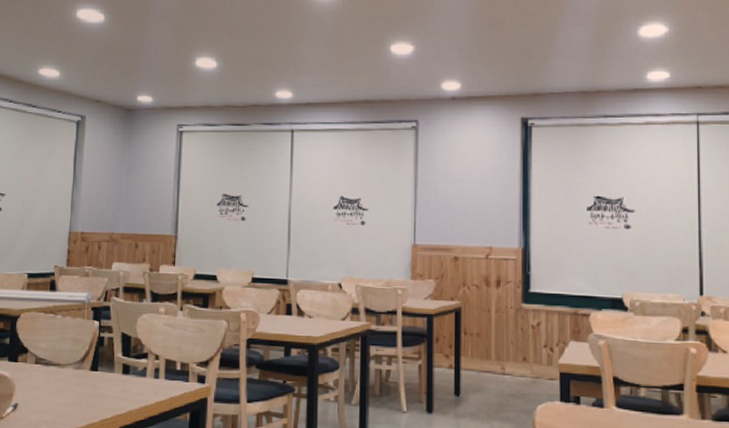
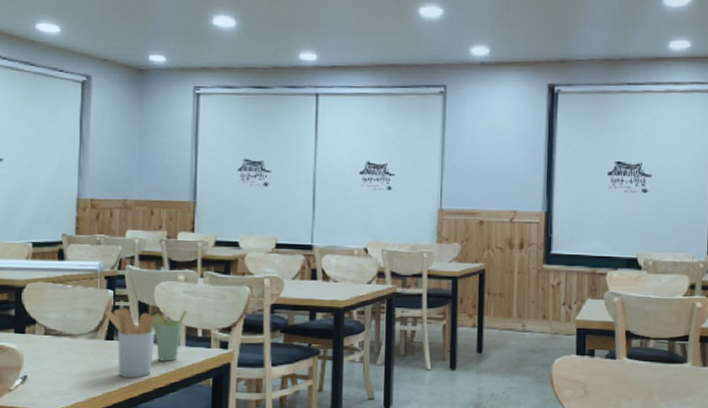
utensil holder: none [90,339,137,410] -> present [104,308,155,378]
cup: none [132,343,167,394] -> present [150,311,187,362]

